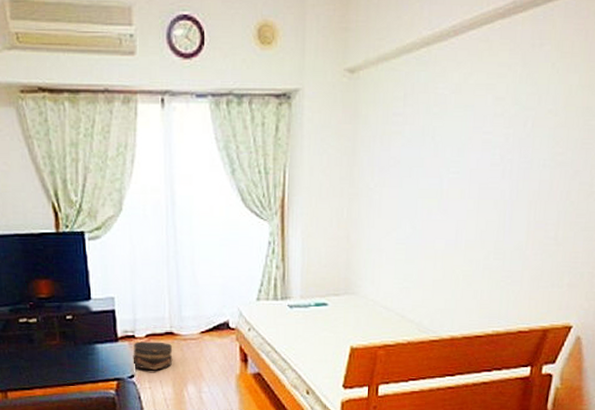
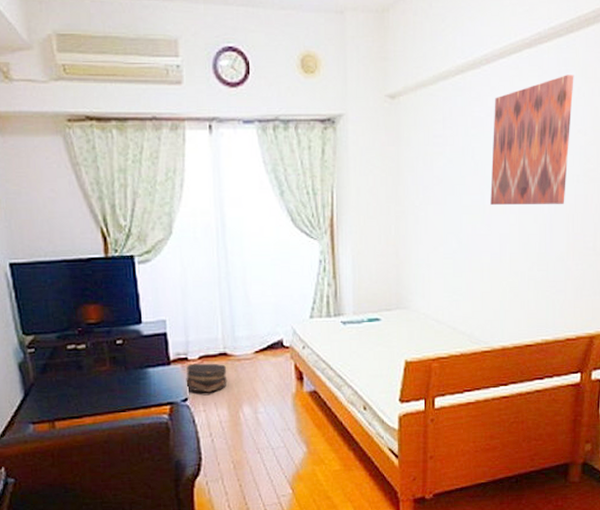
wall art: none [449,49,549,191] -> present [490,75,574,205]

